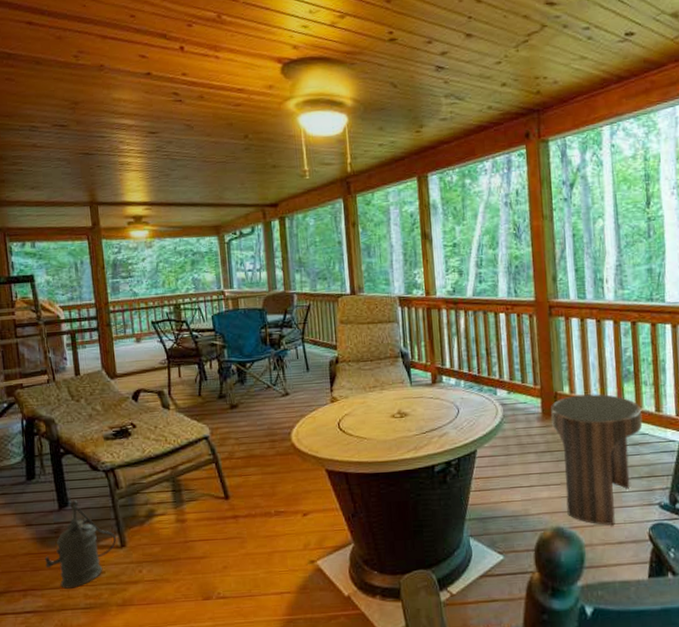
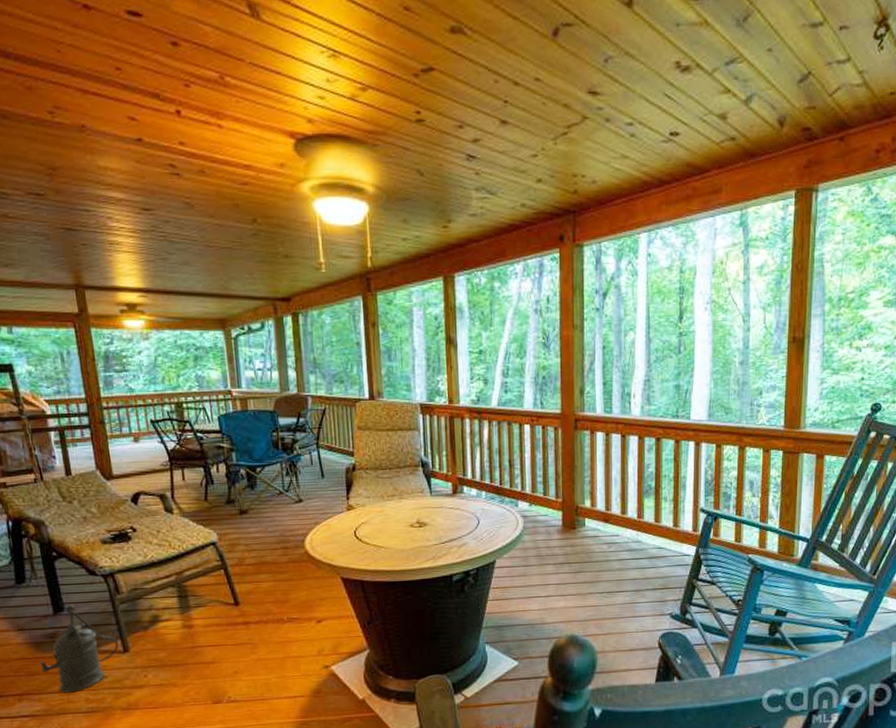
side table: present [551,394,643,525] -> none [571,508,660,634]

